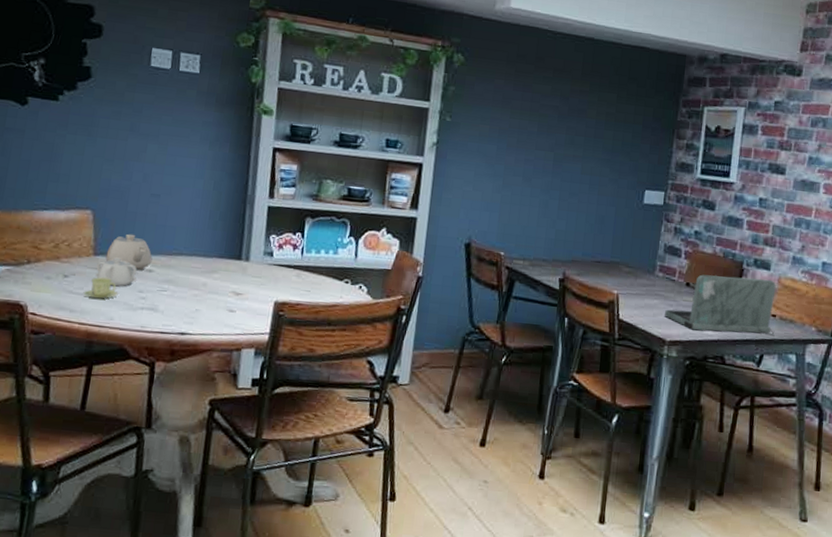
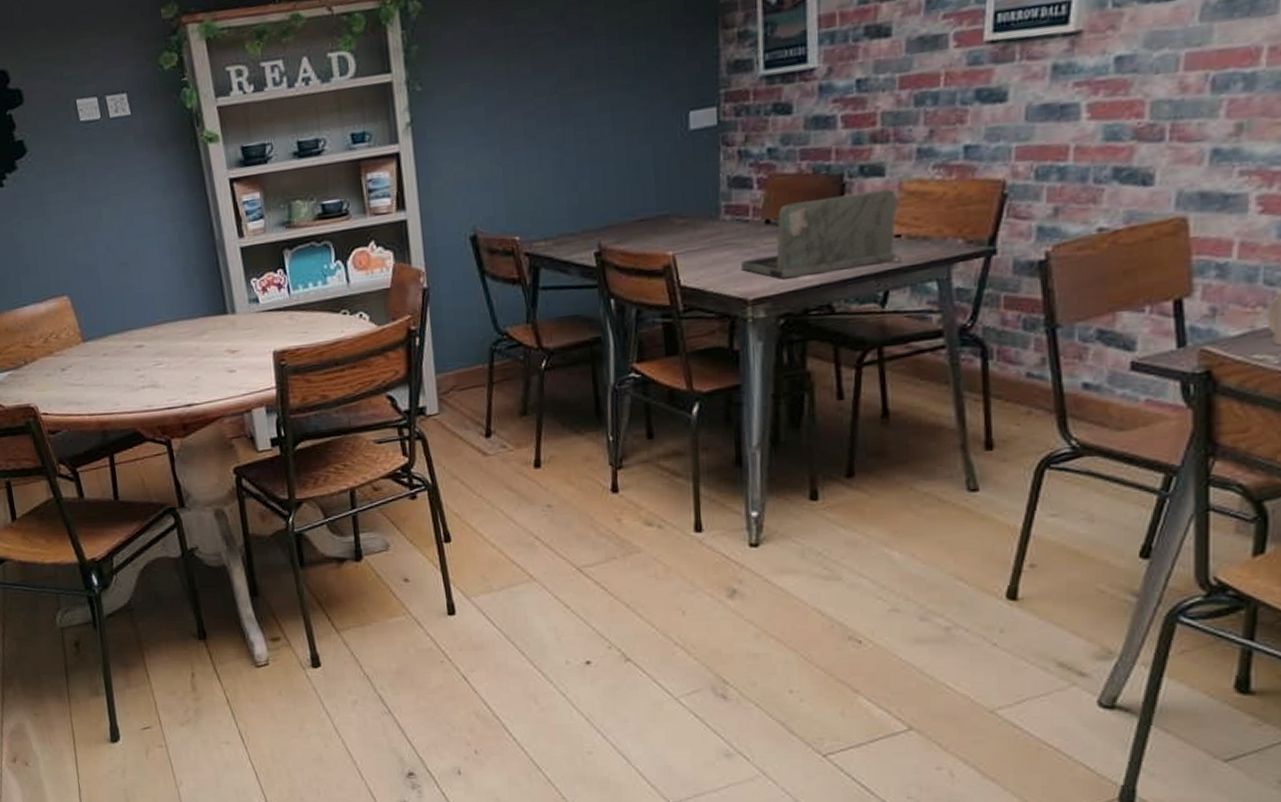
cup and saucer: present [83,277,118,299] -> none [84,362,117,387]
sugar bowl: present [95,257,137,287] -> none [88,339,130,370]
teapot: present [105,233,153,270] -> none [93,311,140,349]

